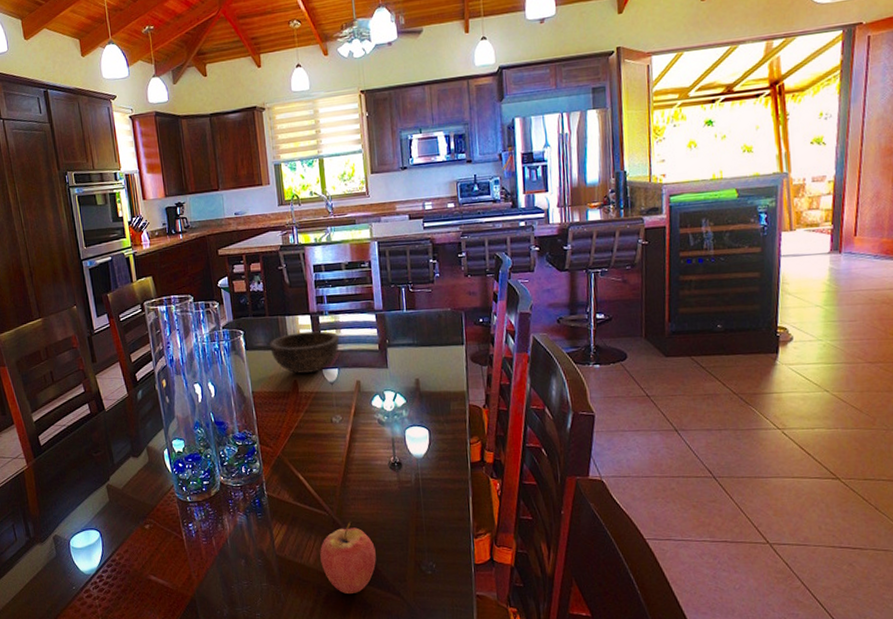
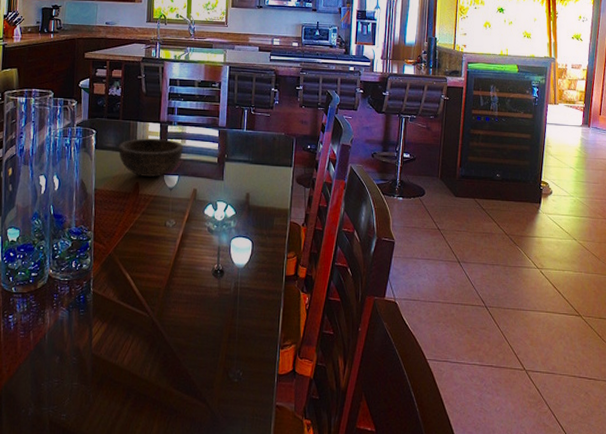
fruit: present [320,521,376,594] -> none [134,324,189,398]

